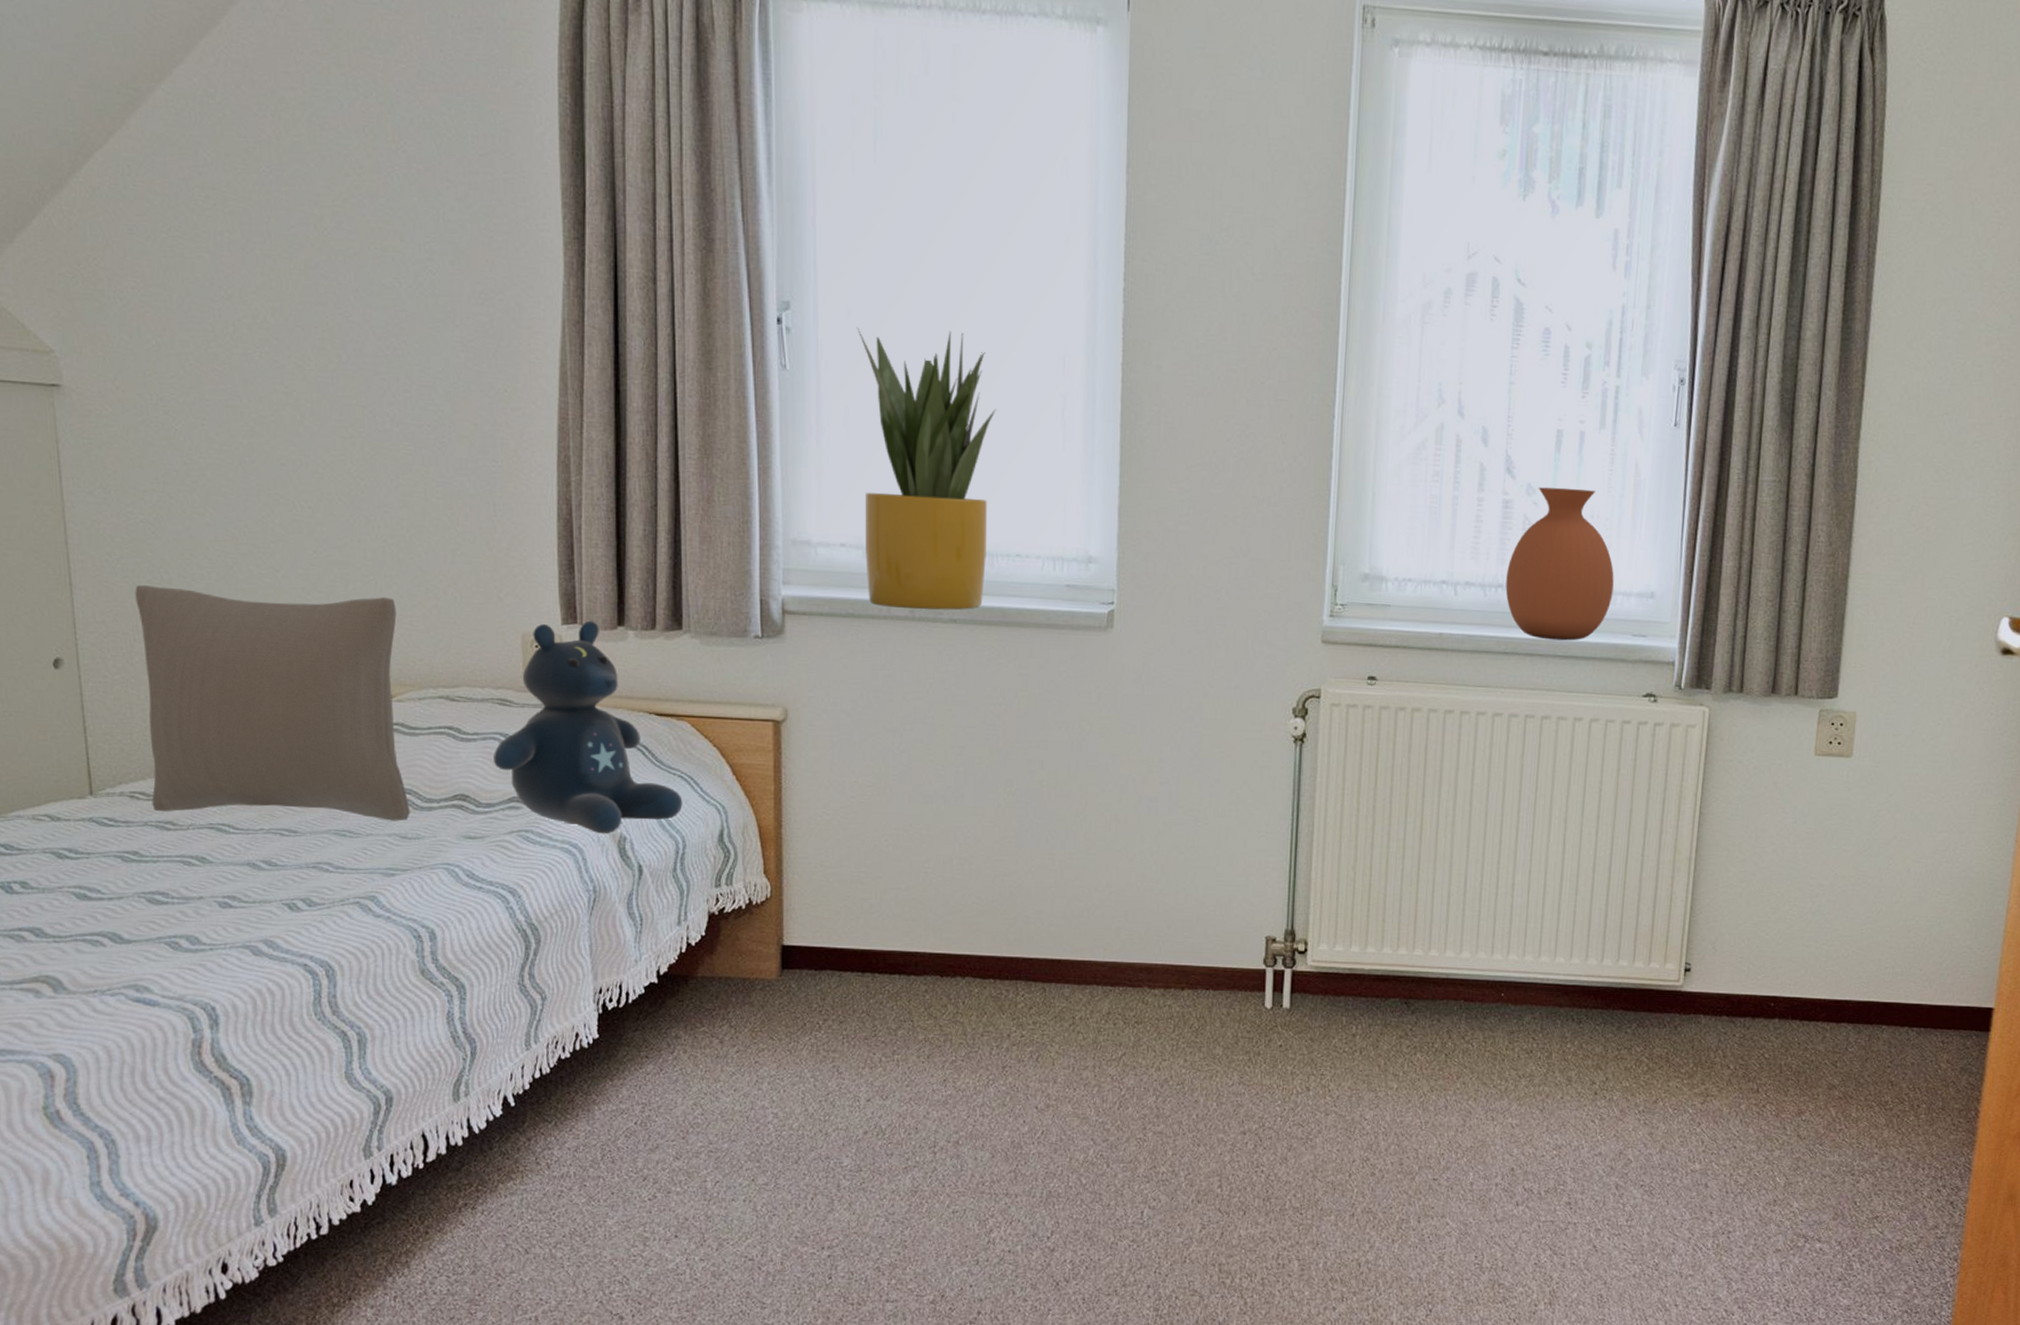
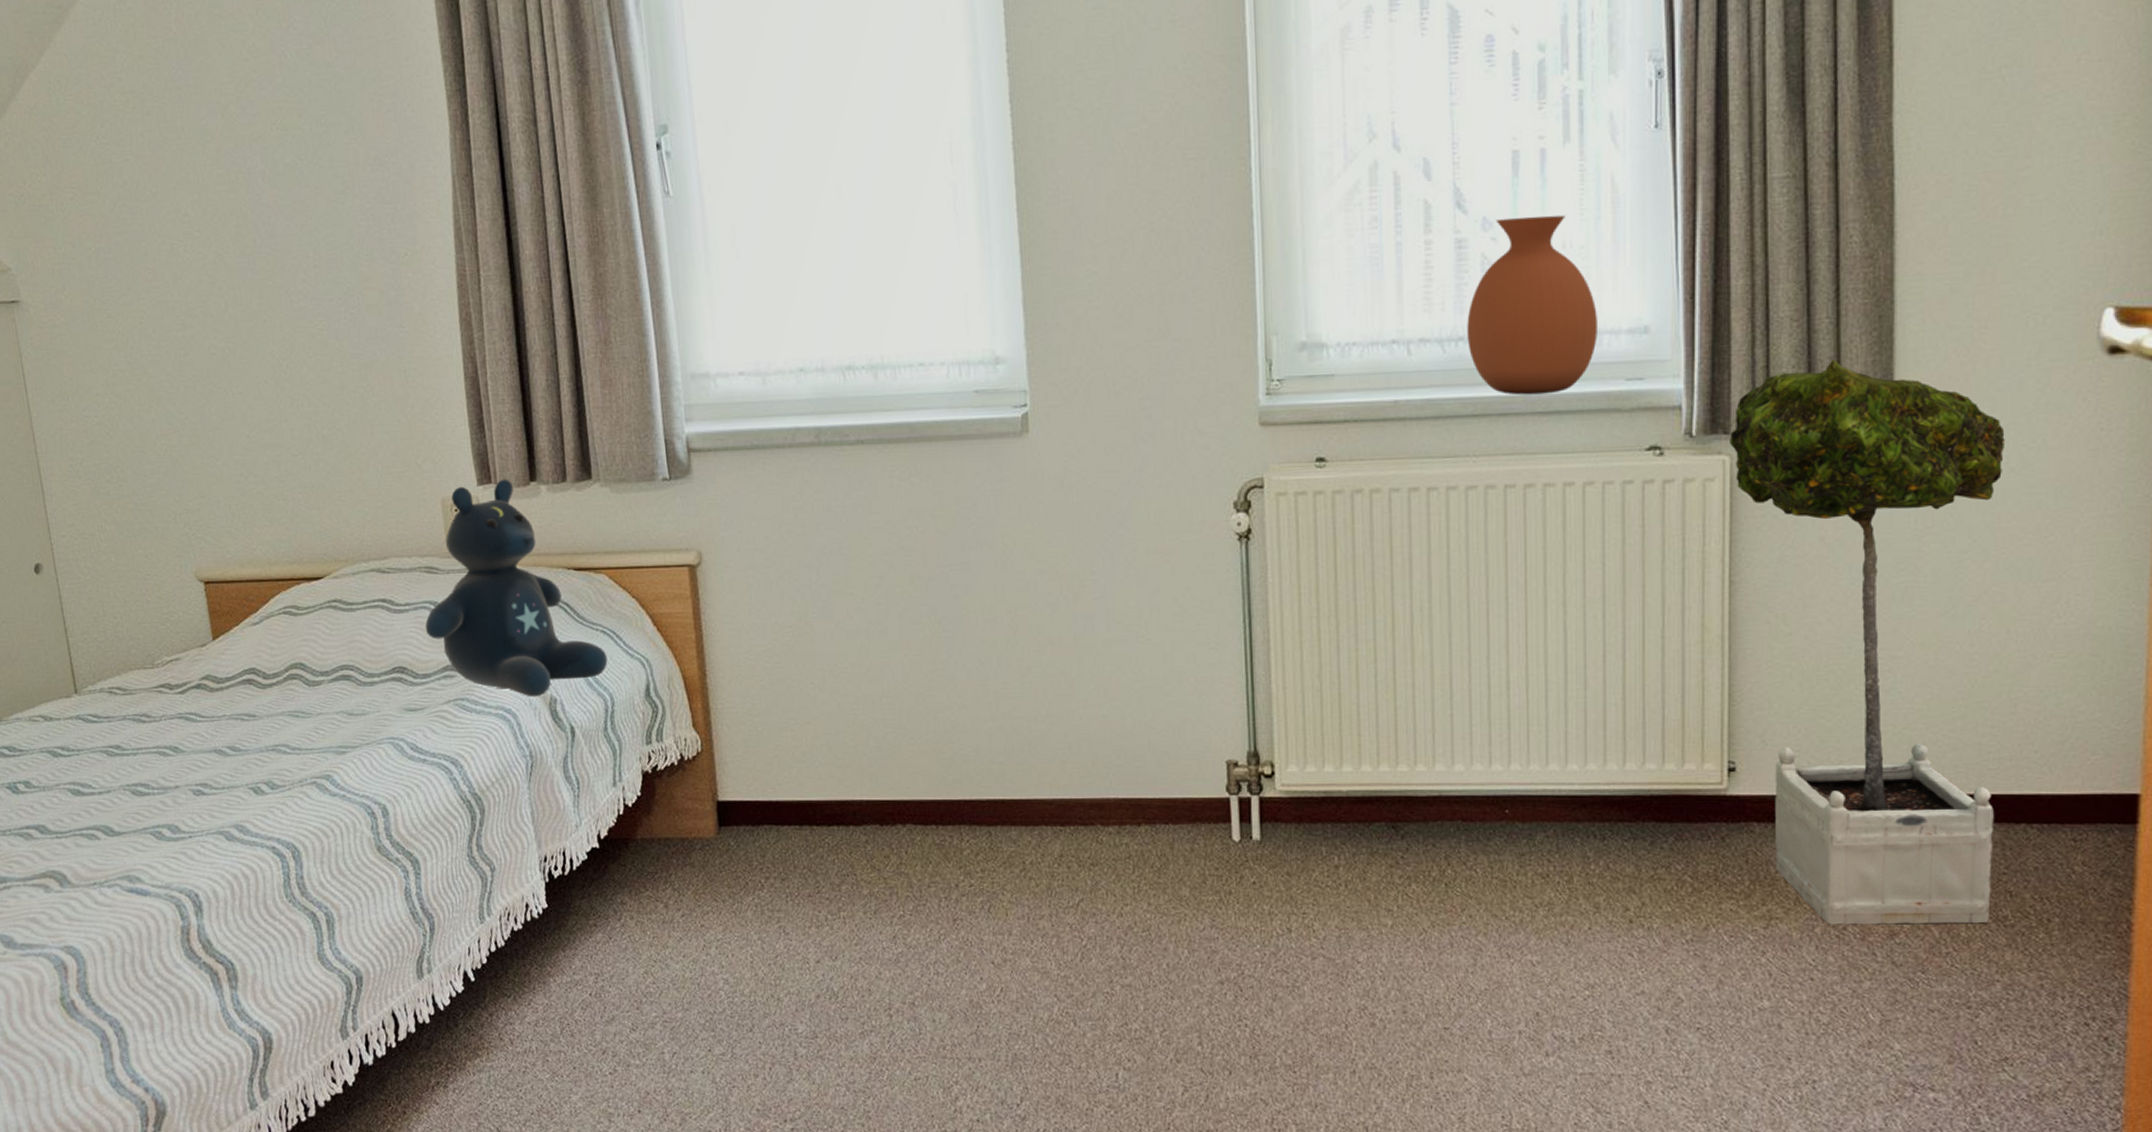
pillow: present [135,585,411,821] -> none [97,475,355,705]
planter: present [857,327,996,611] -> none [735,132,889,435]
potted tree: none [1710,636,1921,1107] -> present [1730,359,2006,925]

